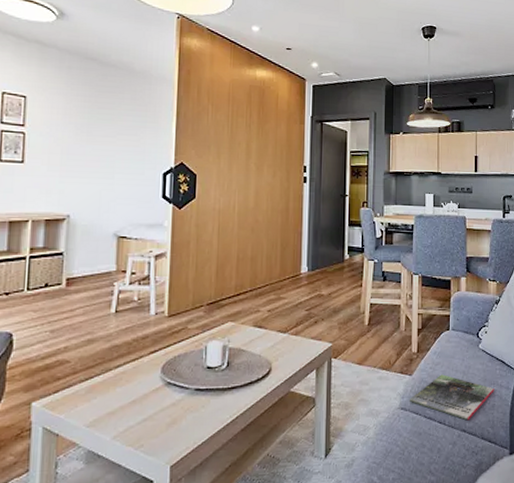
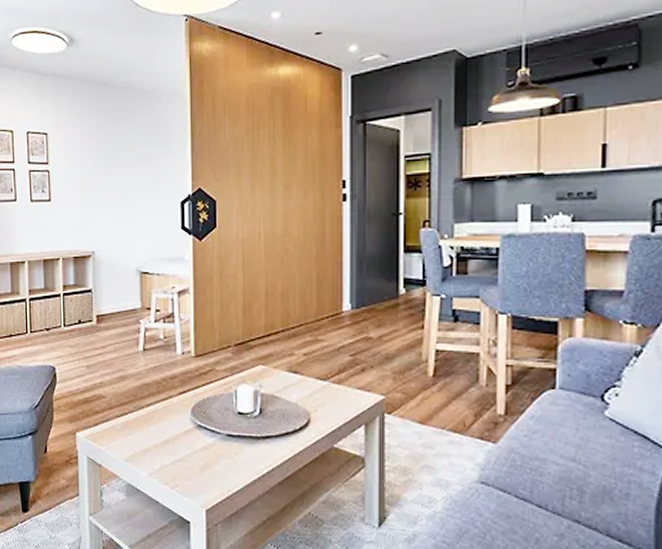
magazine: present [410,374,494,421] -> none [494,445,630,509]

